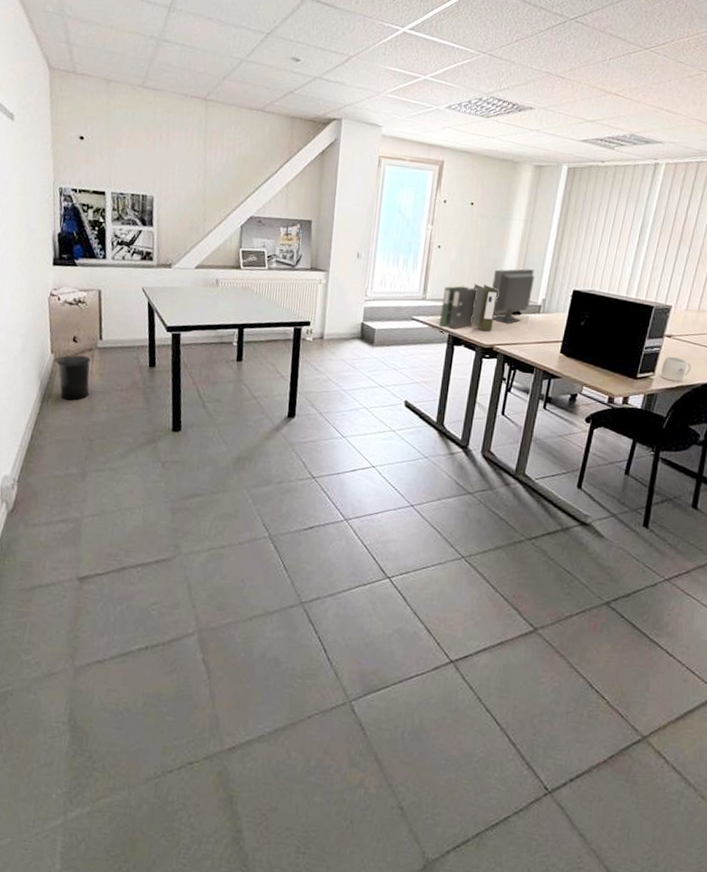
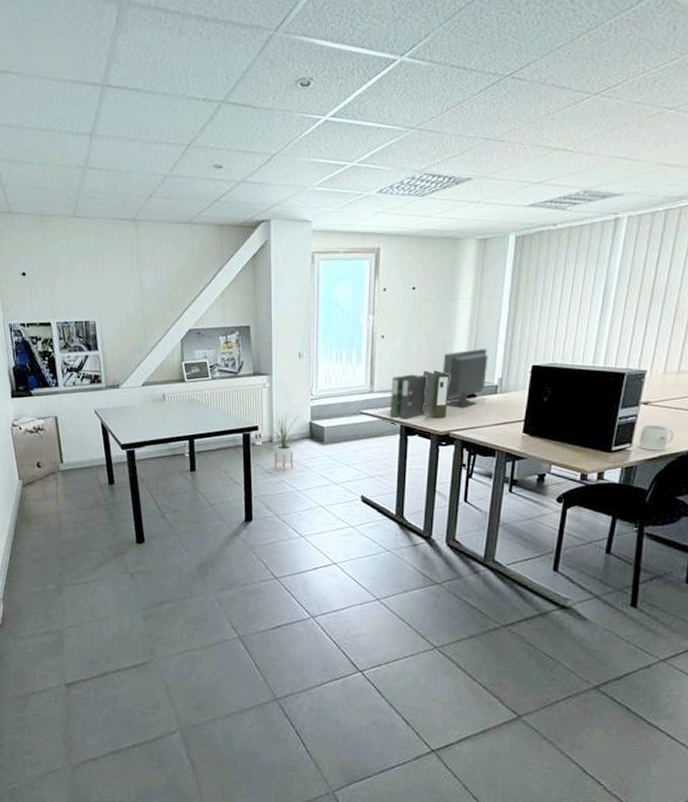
waste bin: present [56,355,91,401] -> none [24,479,57,522]
house plant: none [320,310,352,370] -> present [268,412,300,471]

